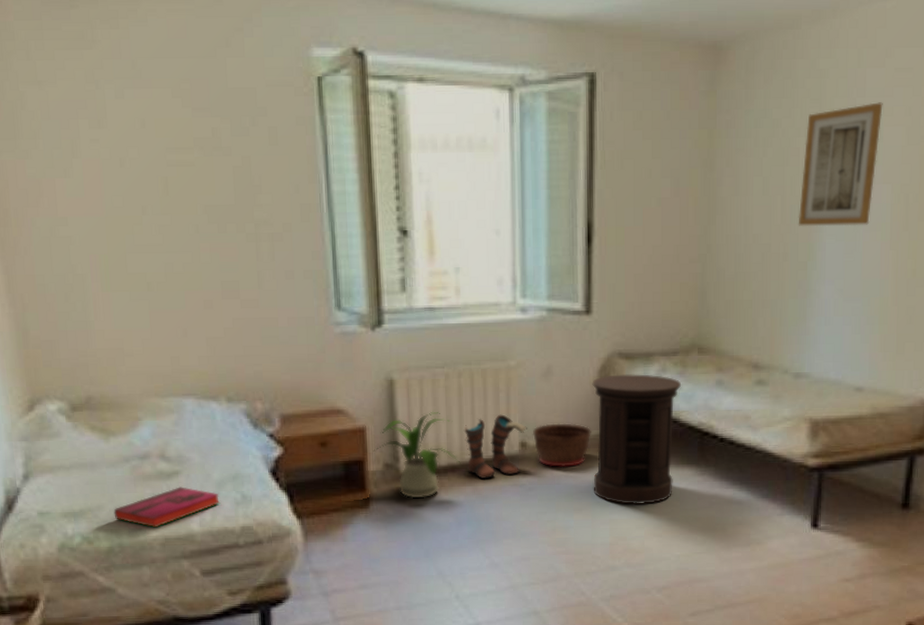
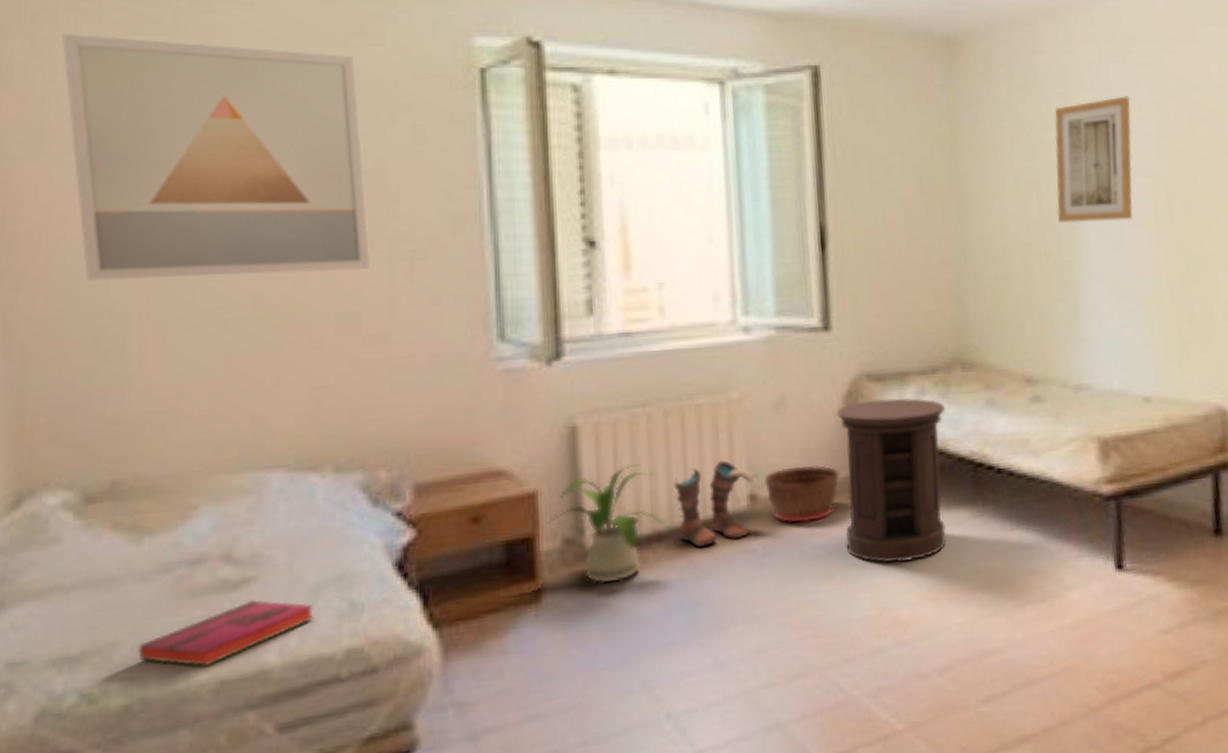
wall art: none [18,48,244,250] -> present [62,33,372,281]

